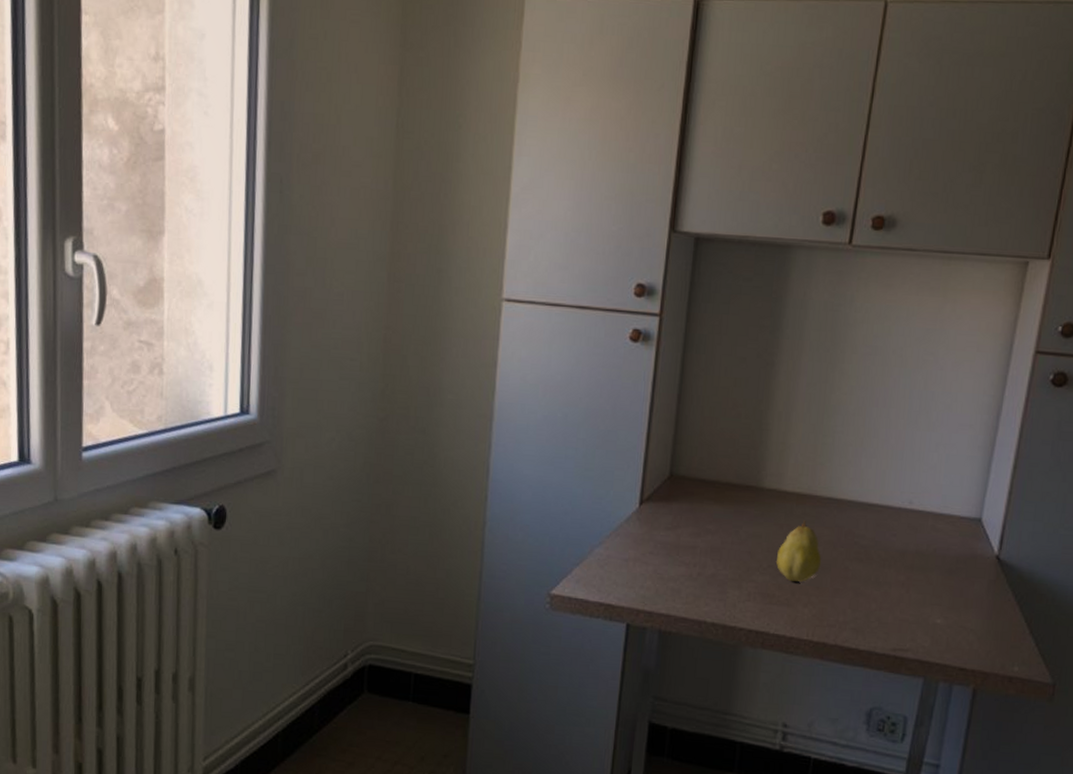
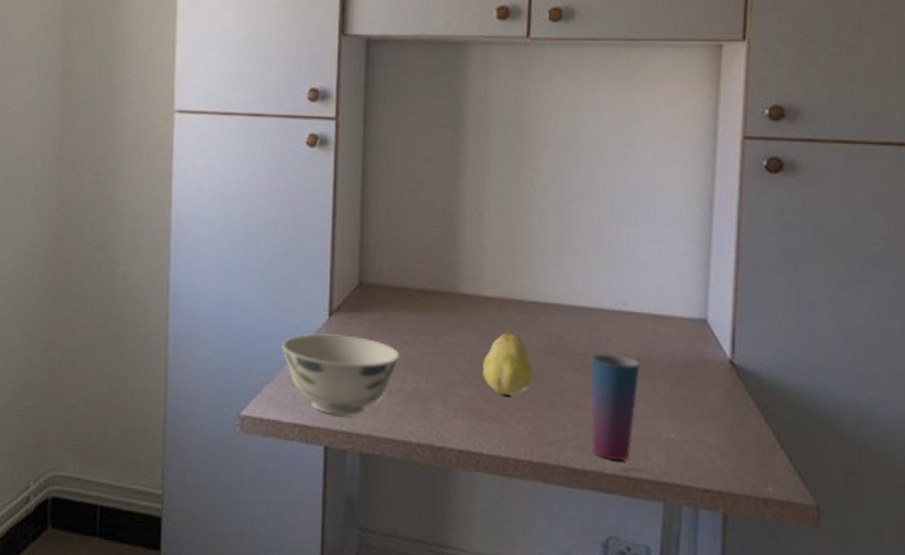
bowl: none [593,521,703,597] -> present [282,334,400,416]
cup: none [867,546,918,643] -> present [590,353,640,462]

